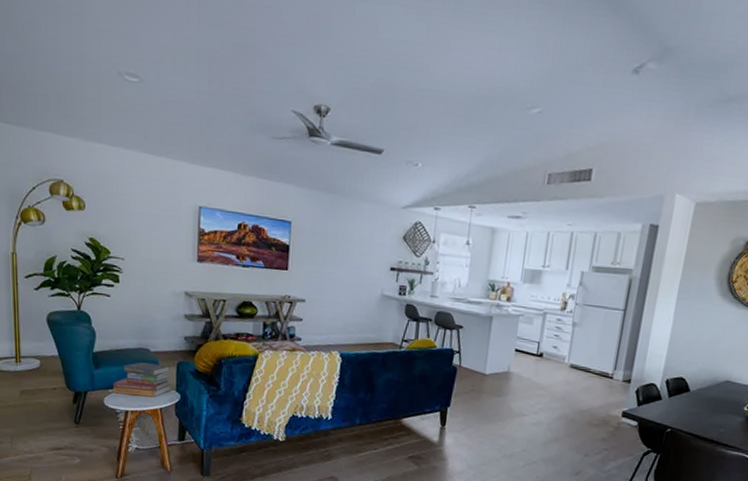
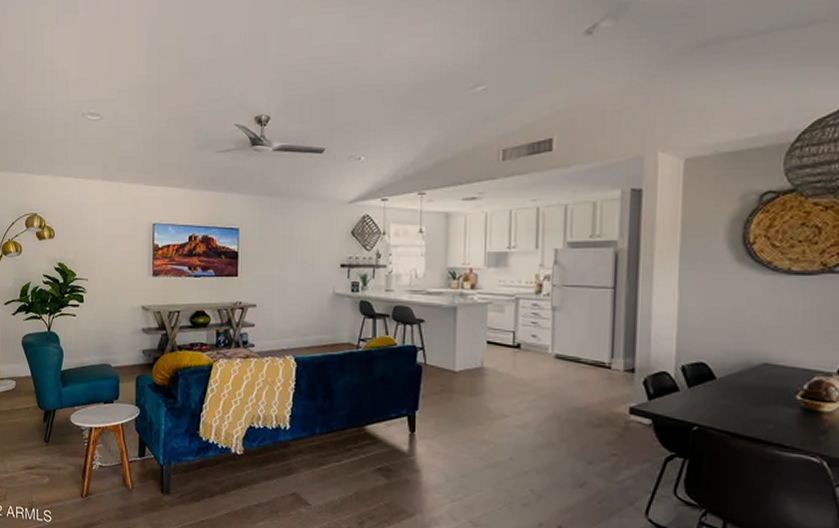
books: present [112,362,171,398] -> none [78,378,131,413]

